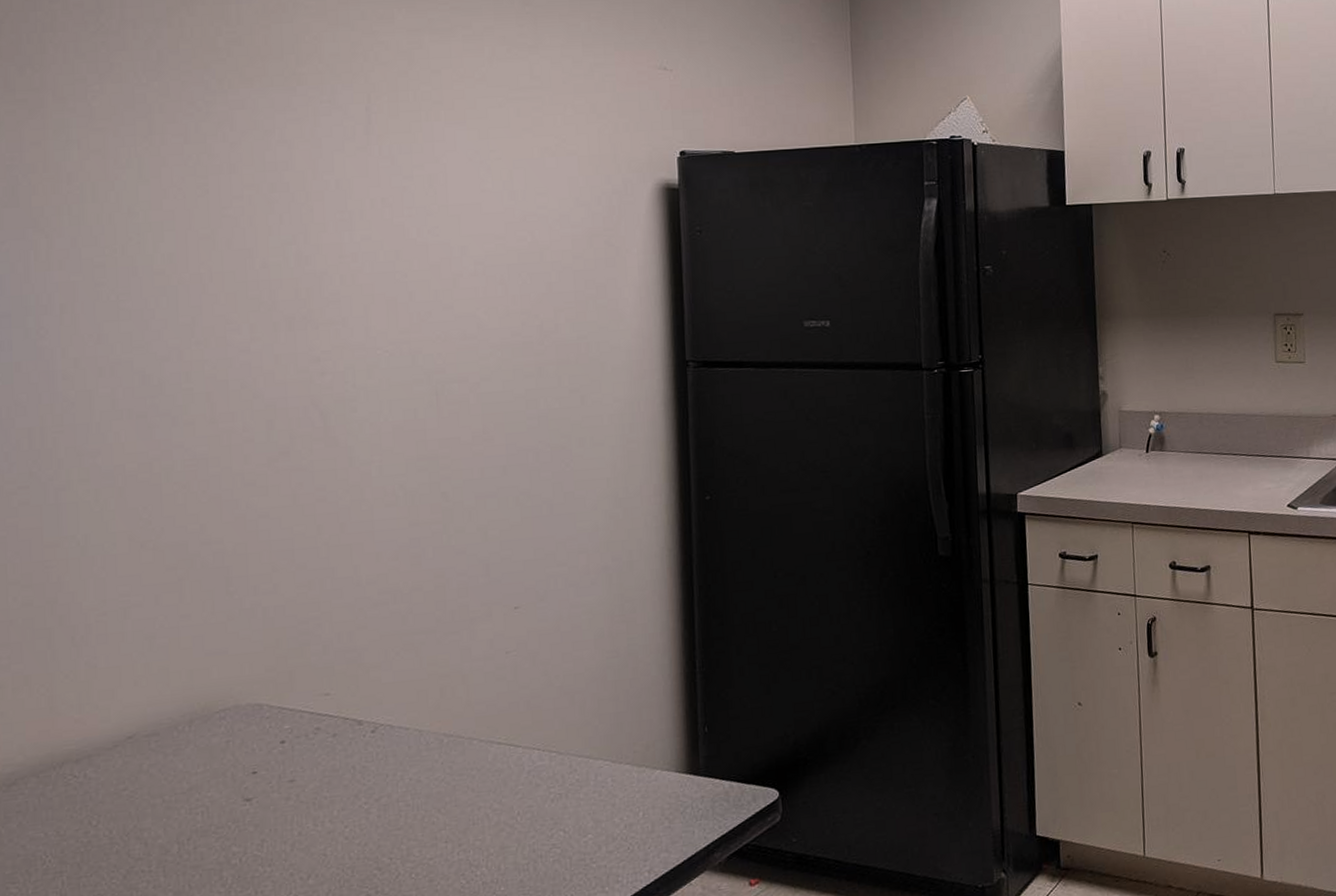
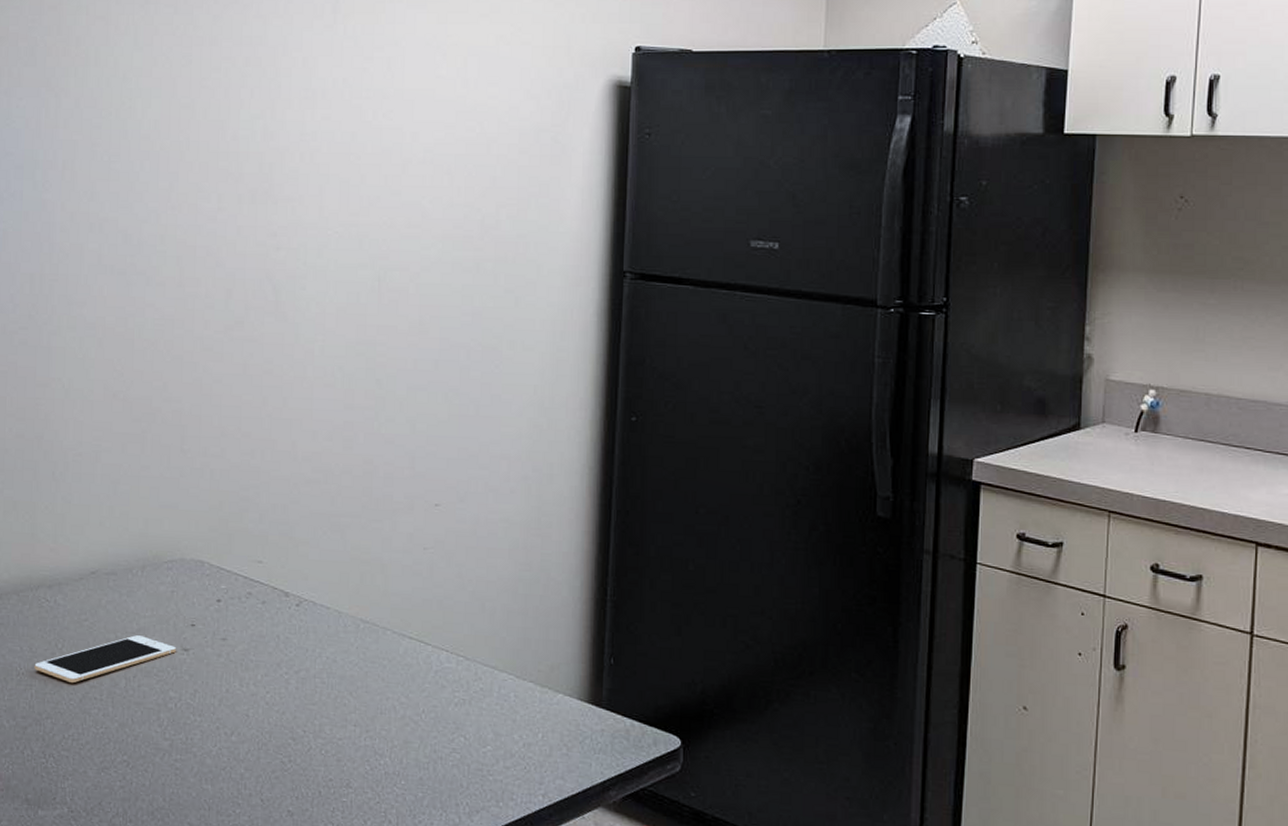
cell phone: none [64,794,236,861] -> present [34,635,176,684]

